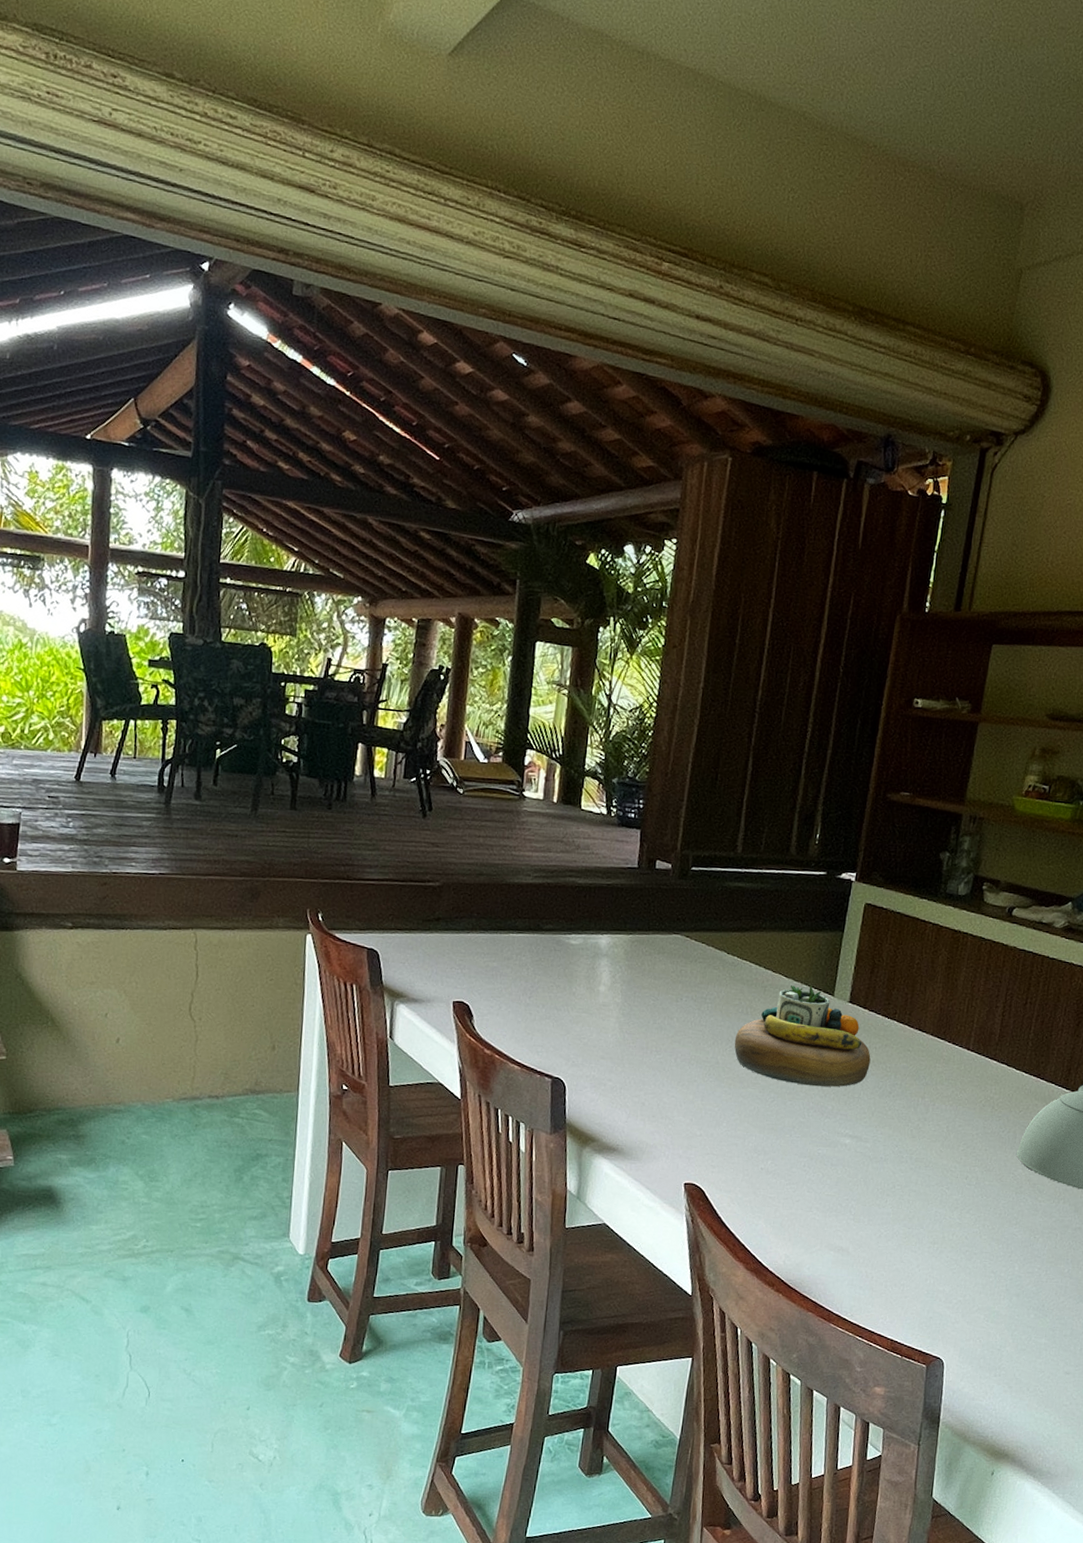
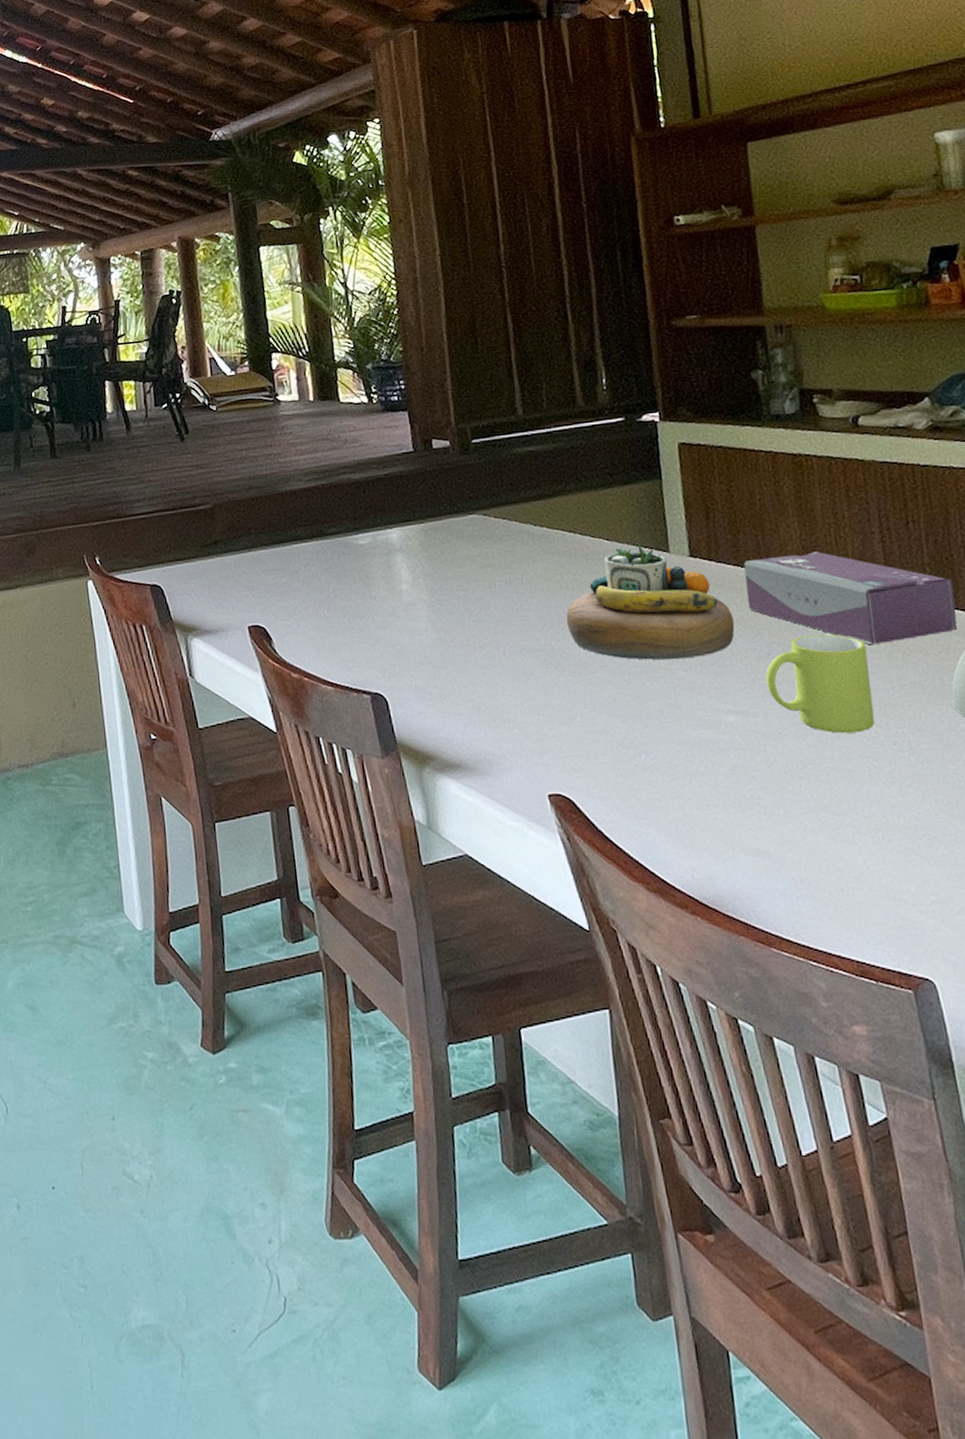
mug: none [882,1082,967,1166] -> present [765,634,875,733]
tissue box: none [885,1013,1046,1098] -> present [743,552,958,645]

